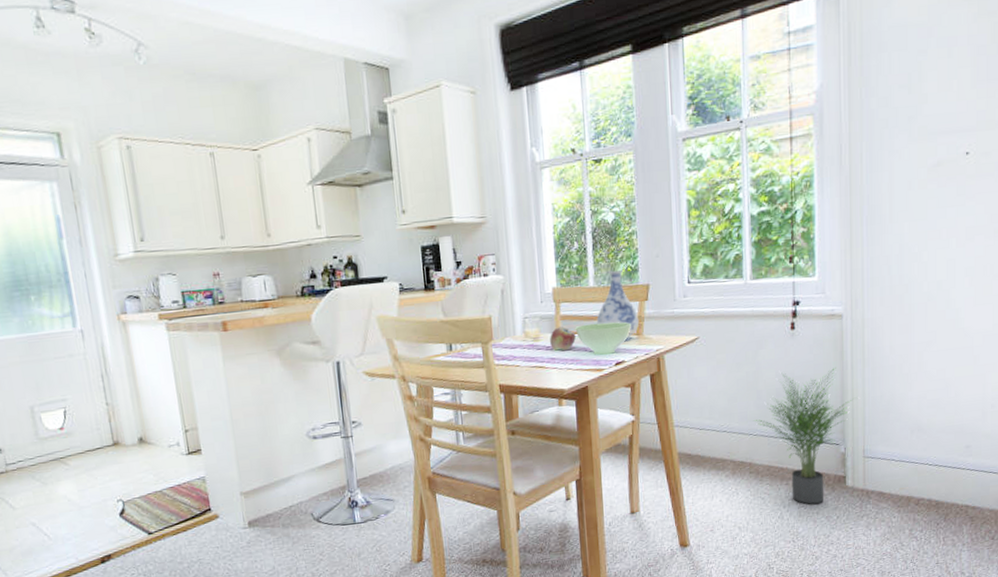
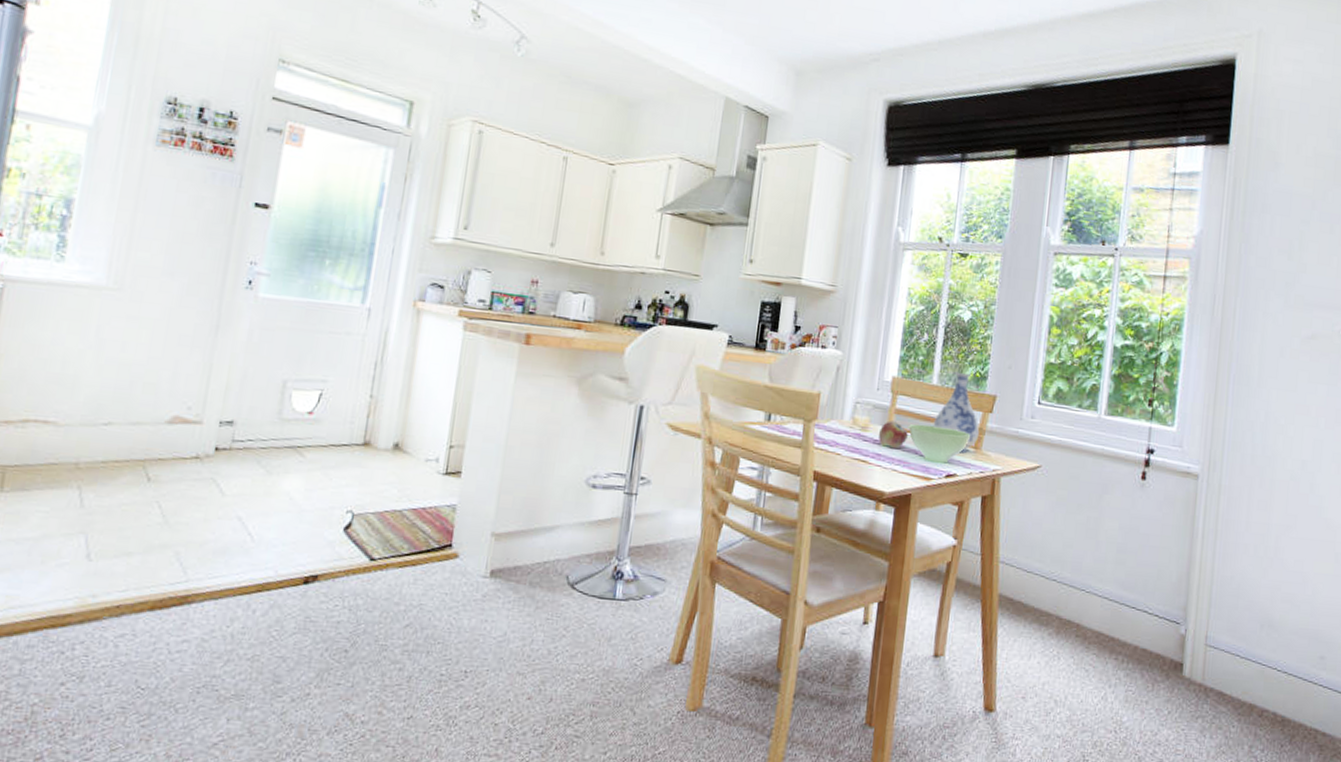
potted plant: present [754,367,853,505] -> none [1088,526,1201,692]

